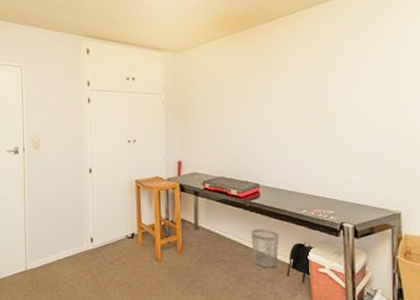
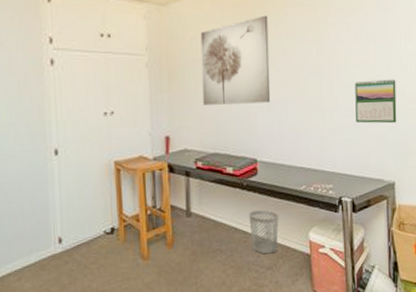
wall art: none [210,58,274,136] -> present [200,15,271,105]
backpack: present [286,241,314,283] -> none [287,220,314,267]
calendar: none [359,114,405,157] -> present [355,79,397,124]

